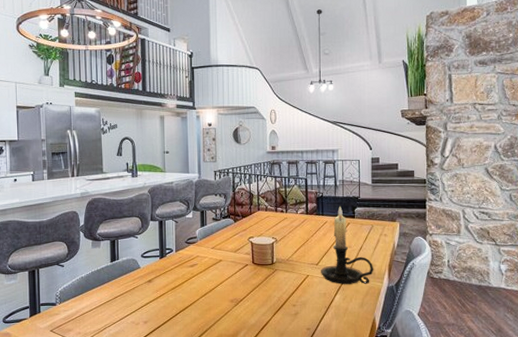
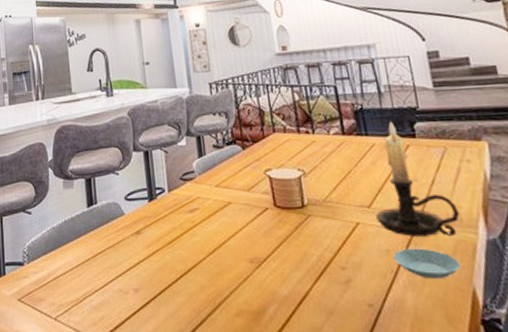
saucer: none [328,292,369,312] -> present [393,248,461,280]

